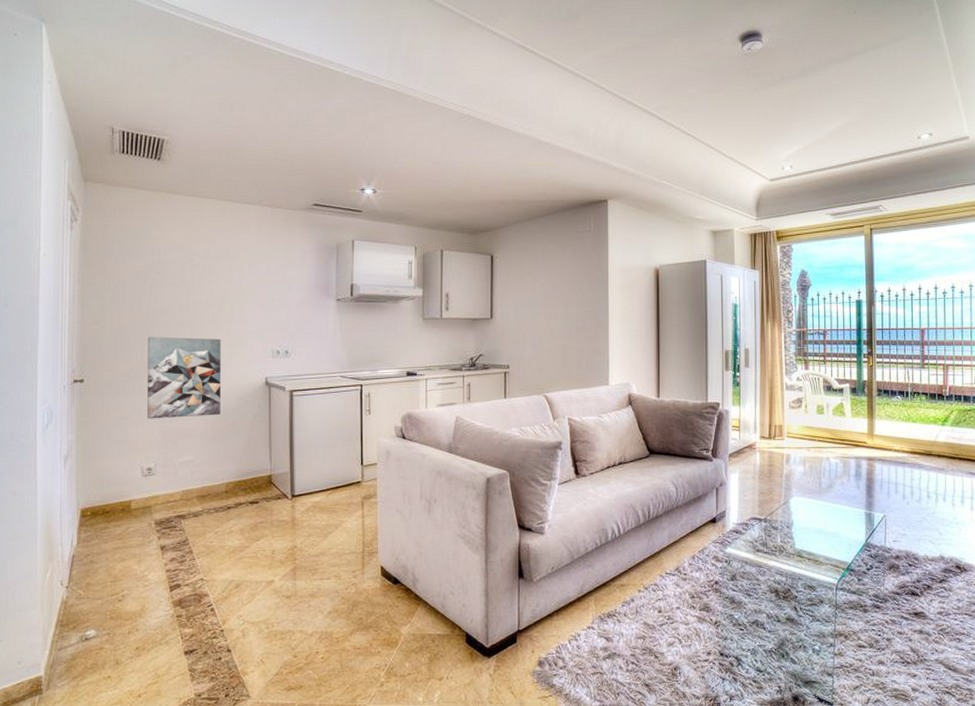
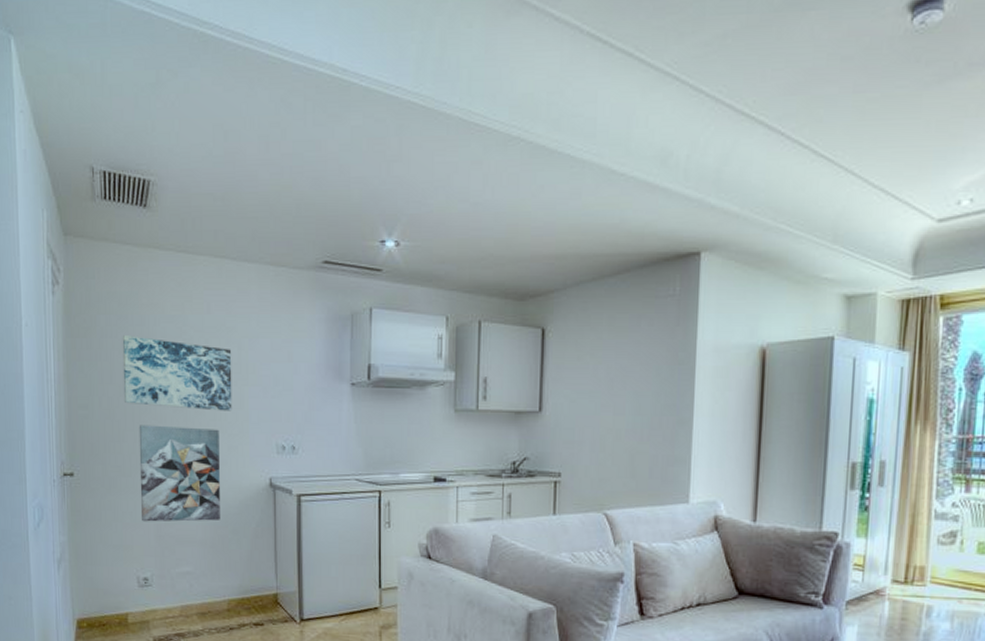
wall art: none [134,263,233,324] -> present [122,335,232,411]

